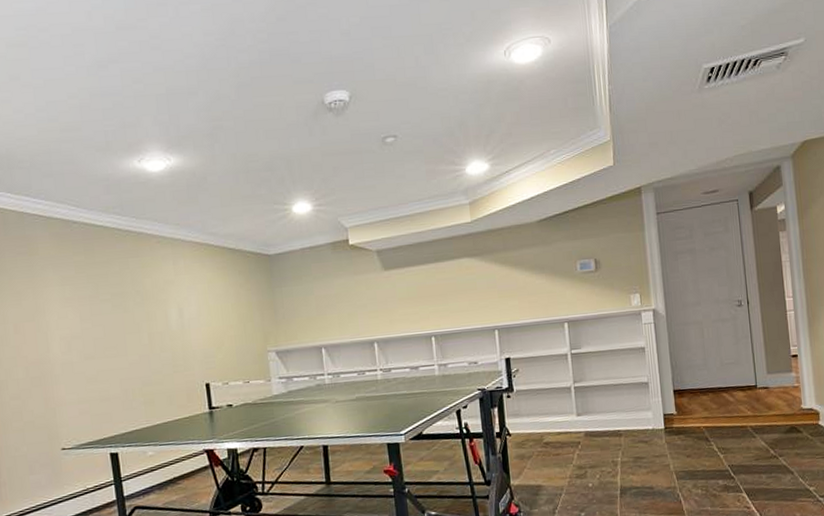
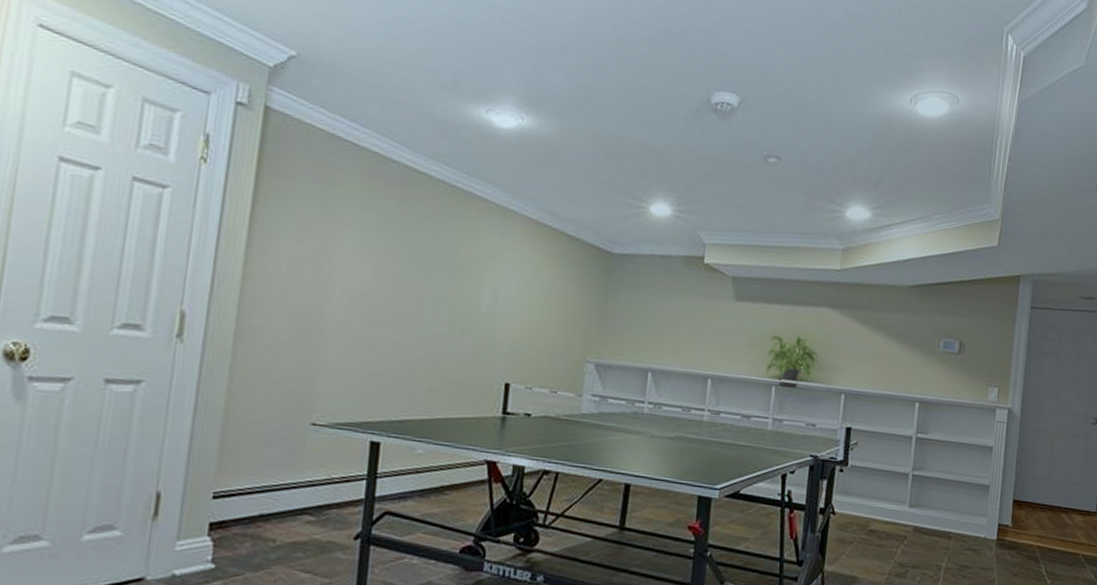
plant: none [420,288,467,336] -> present [764,335,818,388]

